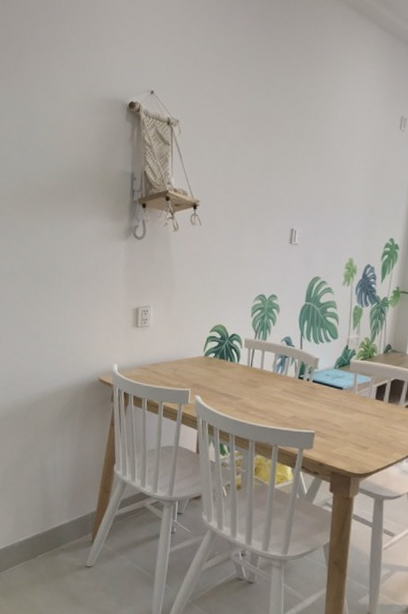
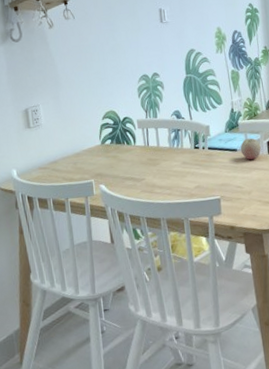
fruit: none [346,379,370,402] -> present [240,137,262,160]

